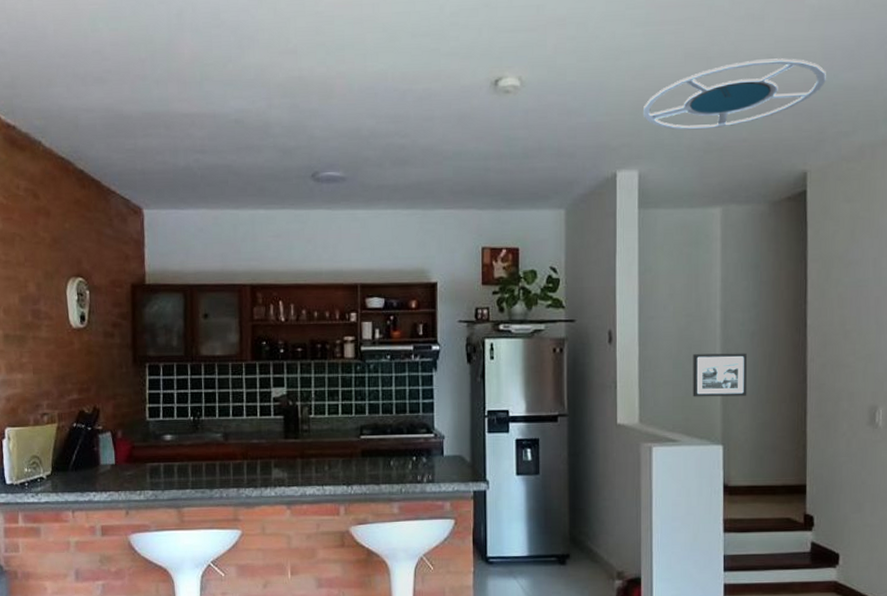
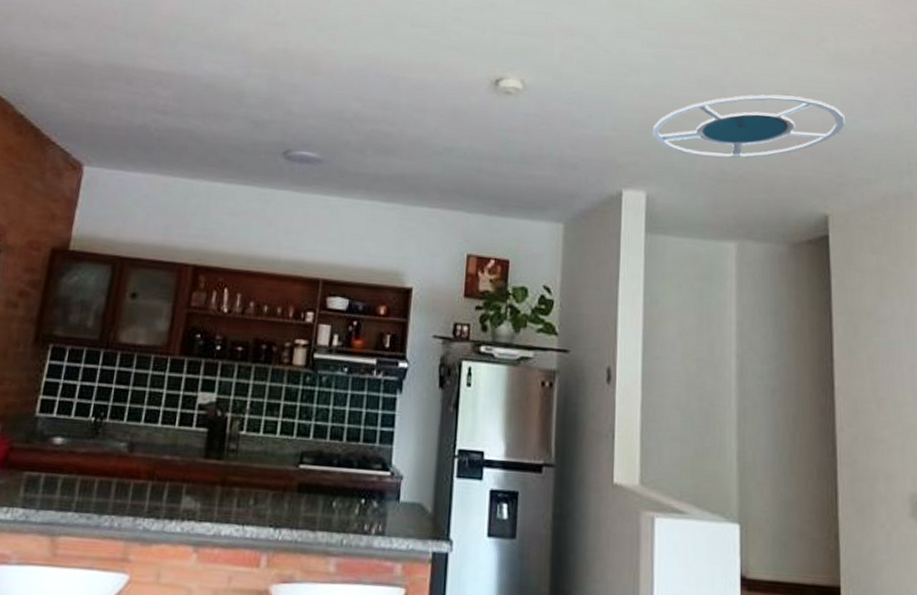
picture frame: present [693,353,747,397] -> none [704,407,768,465]

